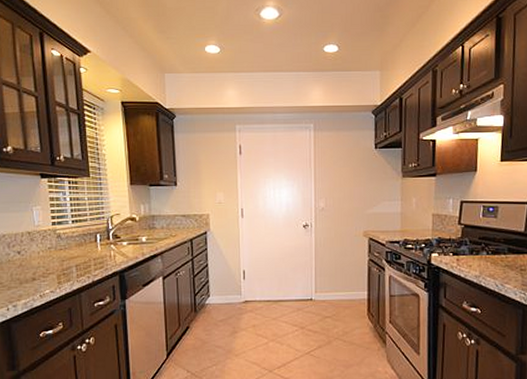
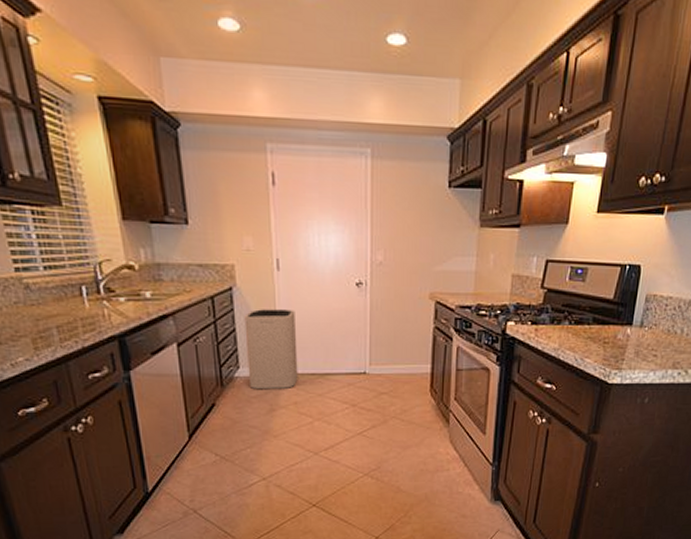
trash can: none [215,248,256,315] -> present [244,309,298,390]

